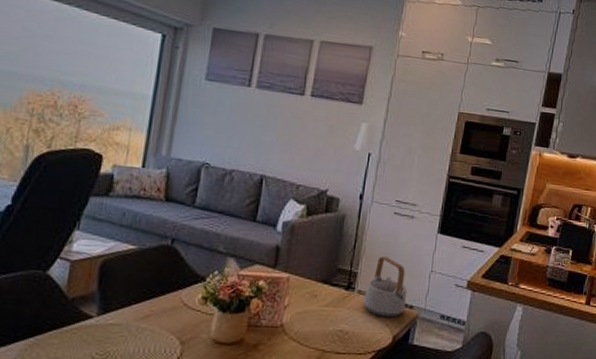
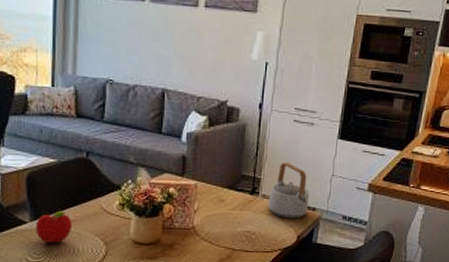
fruit: none [101,304,147,342] -> present [35,211,73,243]

